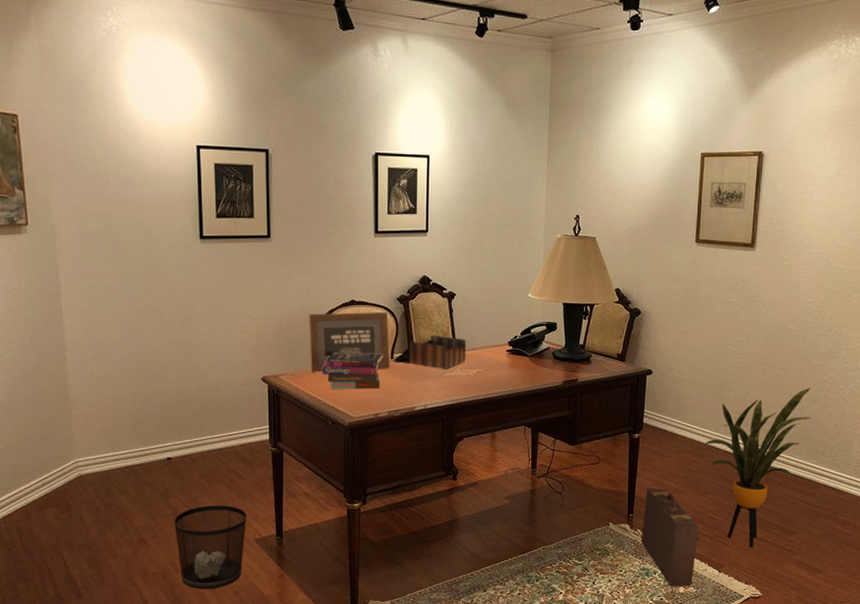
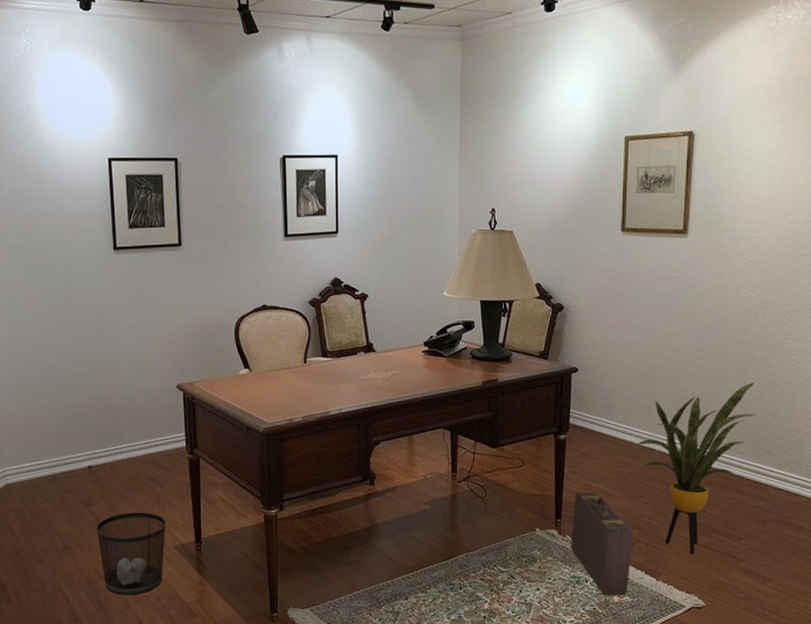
picture frame: present [309,311,389,373] -> none [221,315,303,379]
books: present [322,353,383,390] -> none [236,358,297,395]
desk organizer: present [393,335,467,369] -> none [306,337,381,372]

